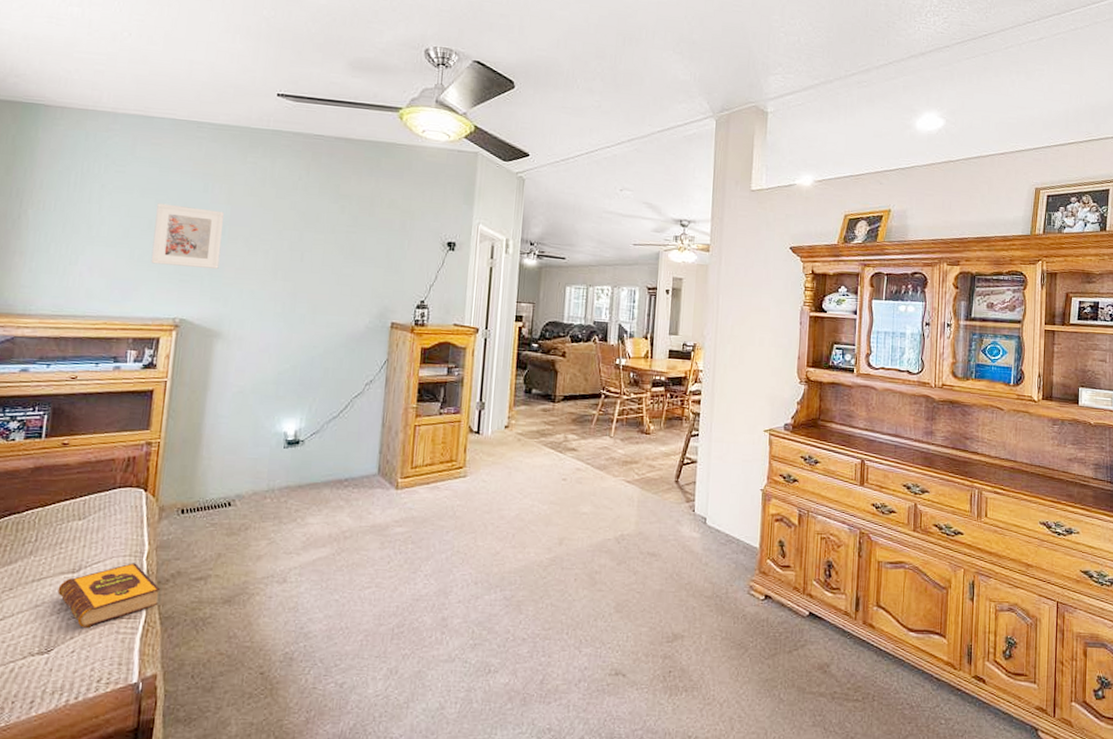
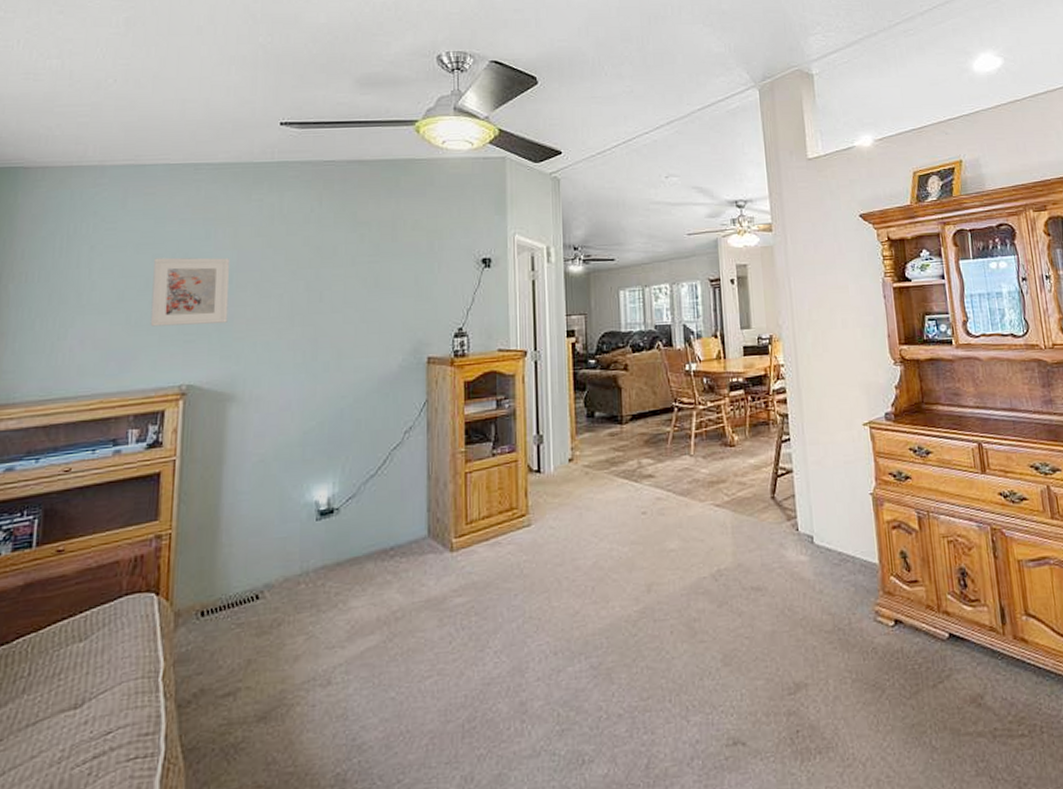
hardback book: present [57,563,161,628] -> none [57,686,182,777]

